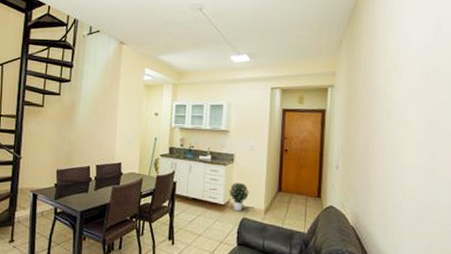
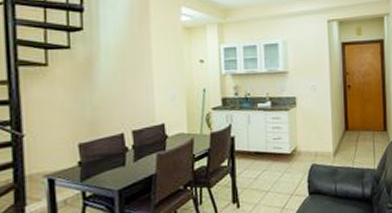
potted plant: present [229,182,250,212] -> none [294,127,317,159]

